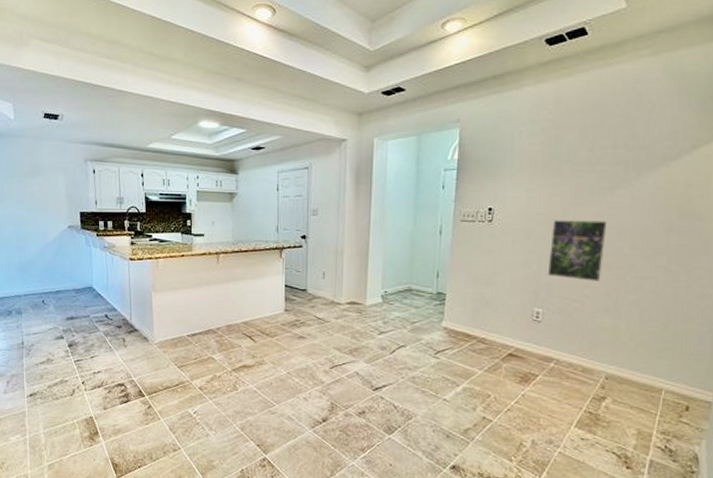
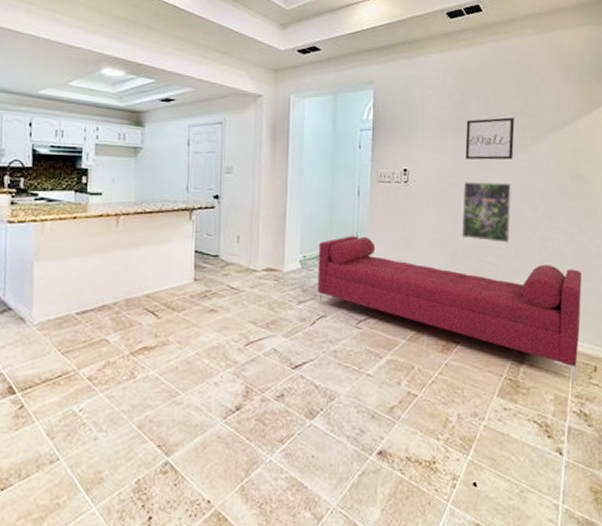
sofa: none [397,273,681,421] -> present [317,236,582,383]
wall art: none [557,151,617,197] -> present [465,117,515,160]

